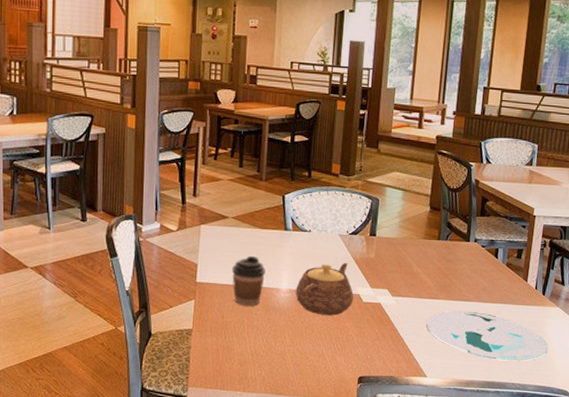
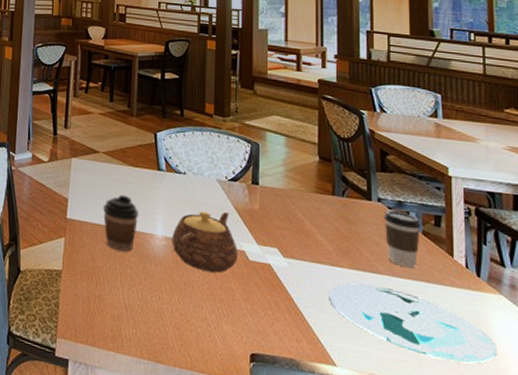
coffee cup: none [477,248,506,294] -> present [383,209,421,268]

